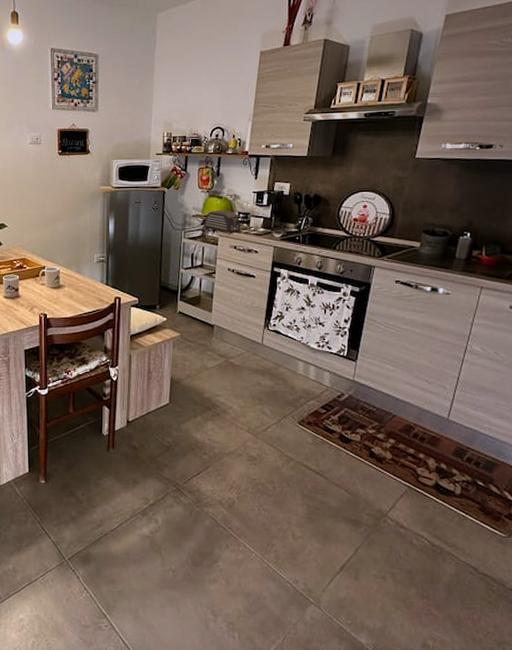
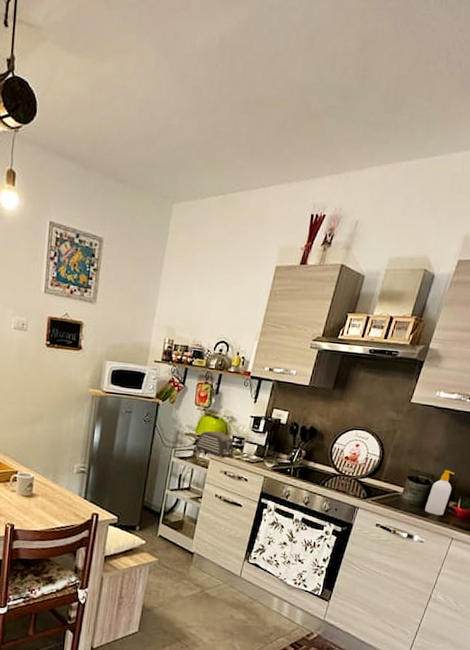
soap bottle: none [447,219,474,266] -> present [425,469,455,516]

